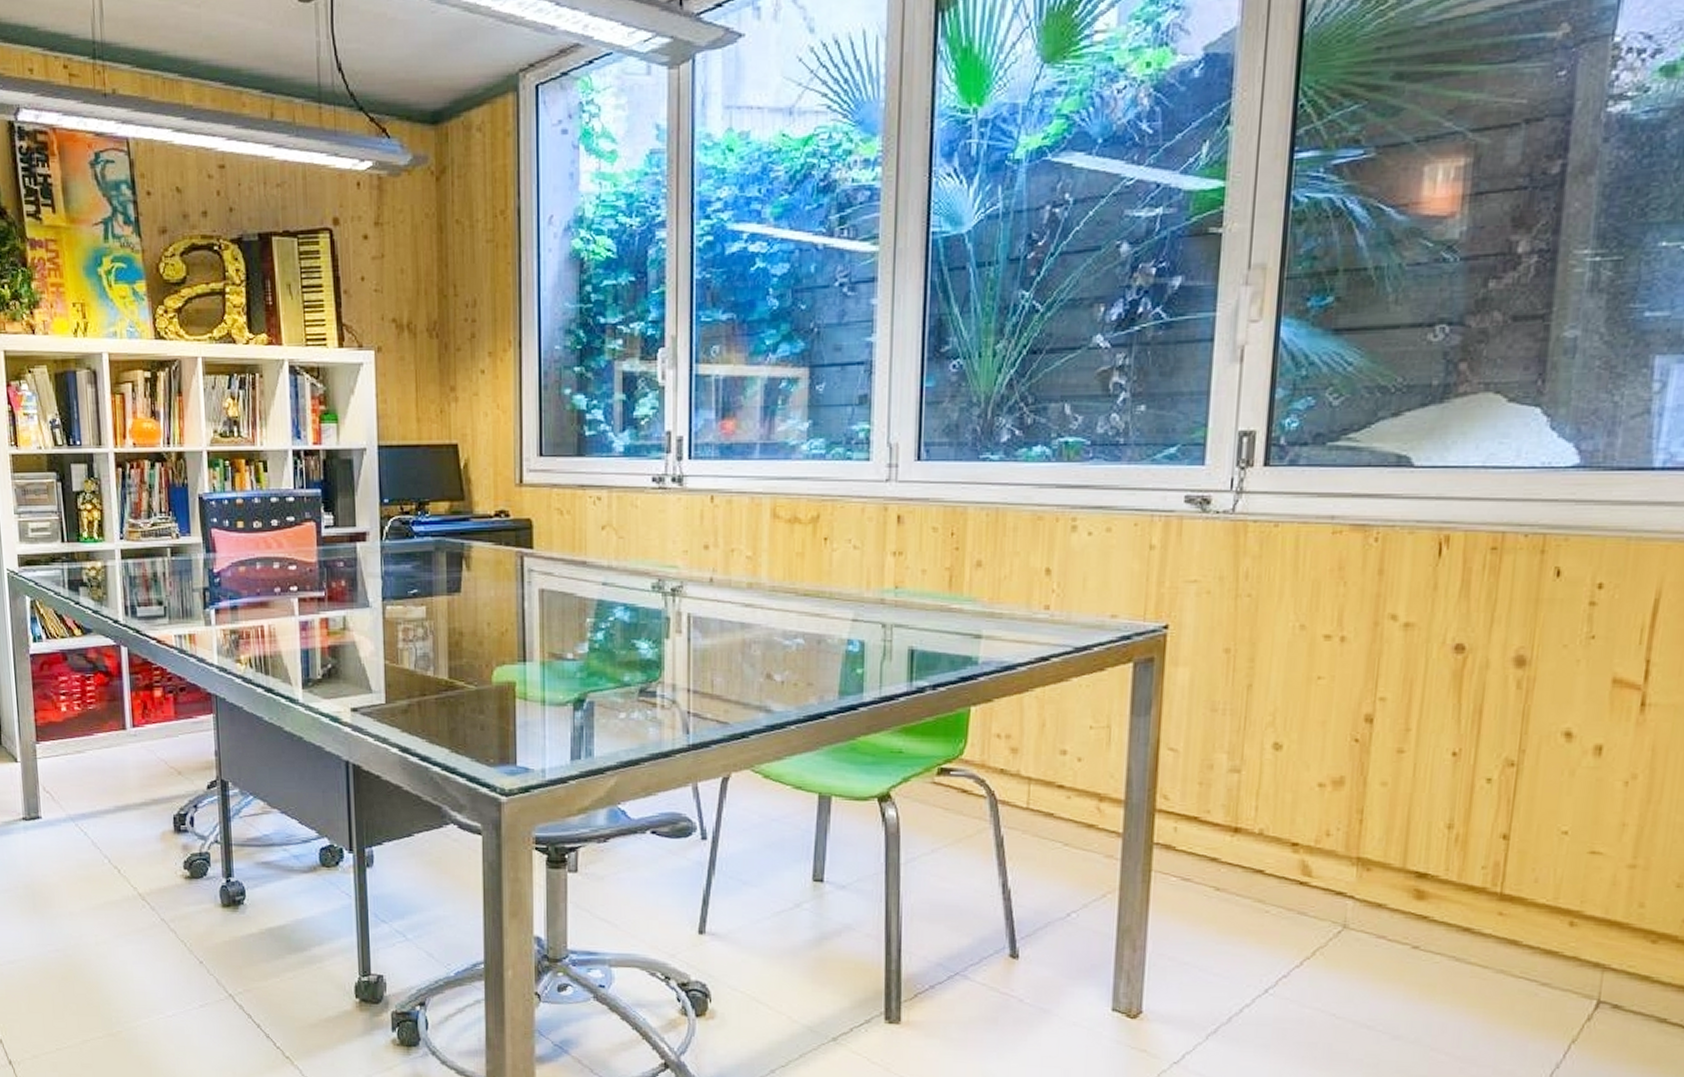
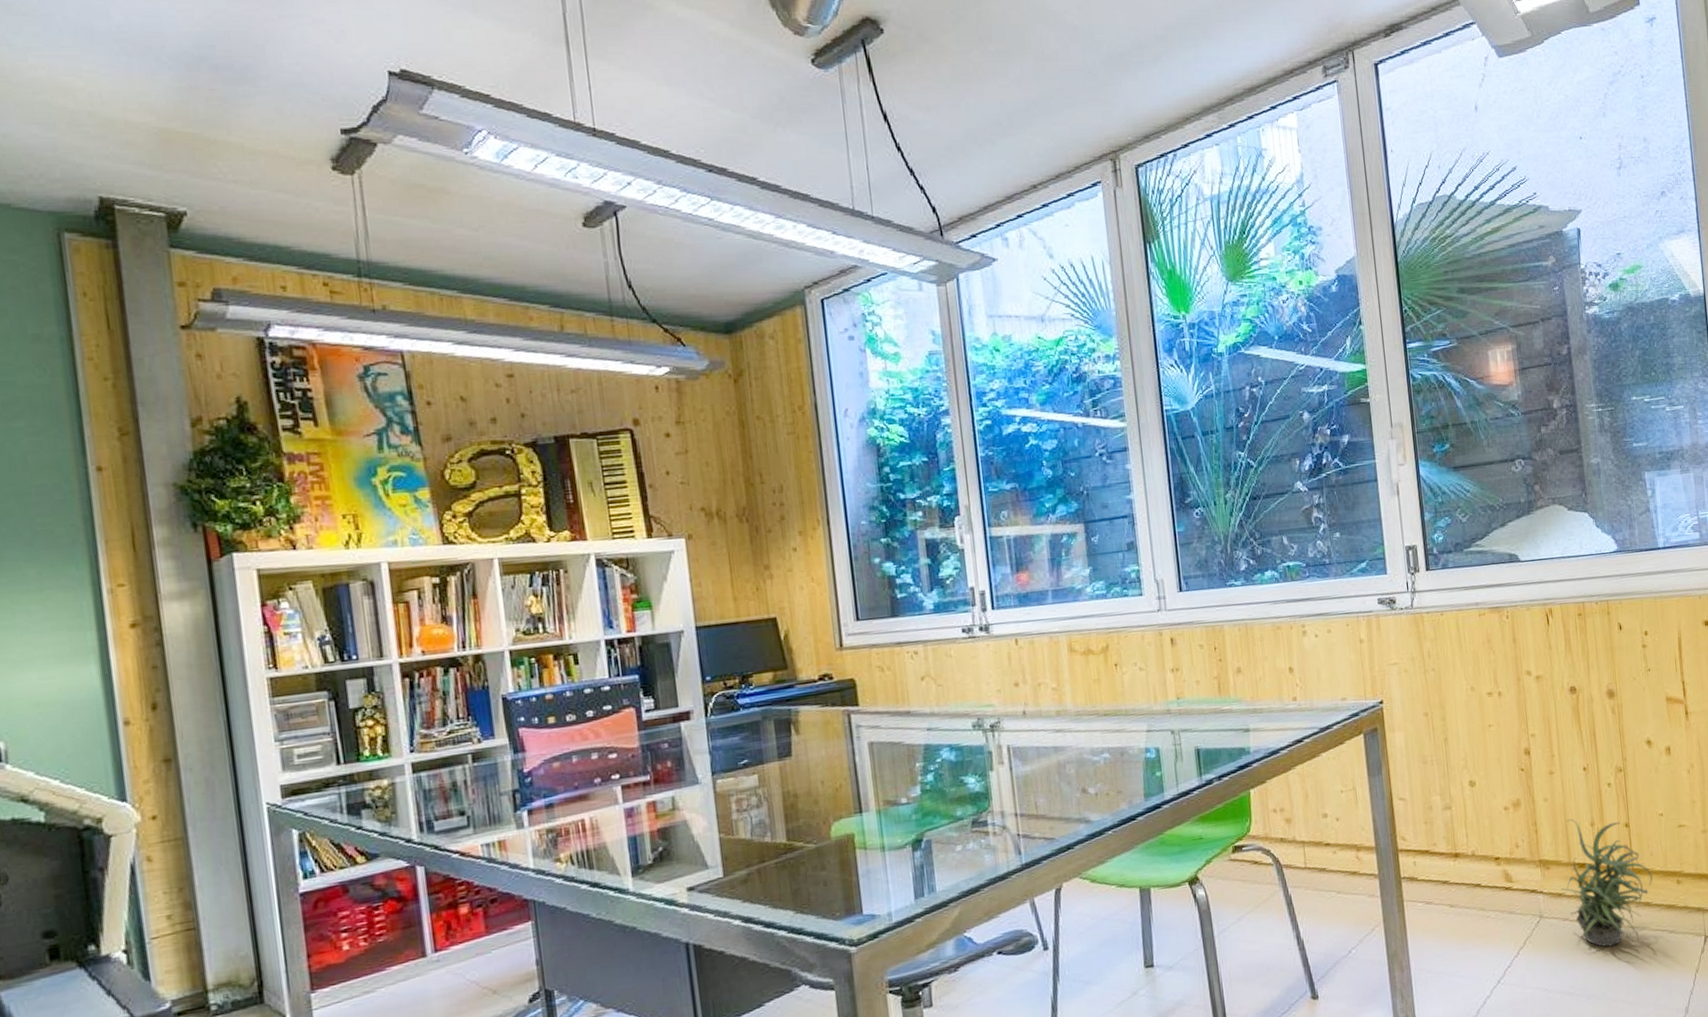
potted plant: none [1381,814,1531,989] -> present [1560,819,1653,947]

